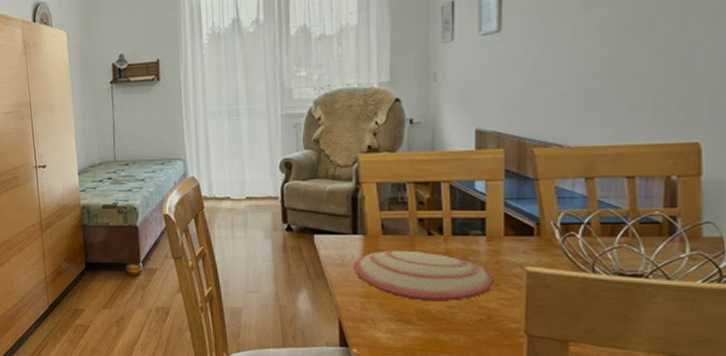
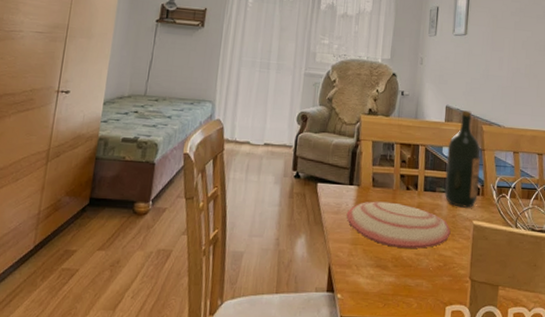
wine bottle: none [481,132,533,252] -> present [444,110,481,208]

